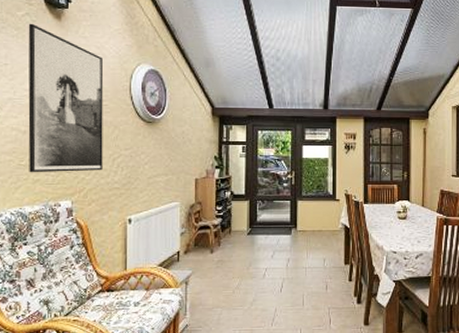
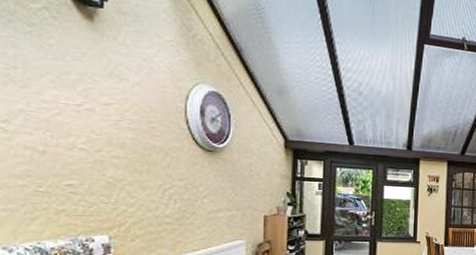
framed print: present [28,23,104,173] -> none [46,20,151,203]

